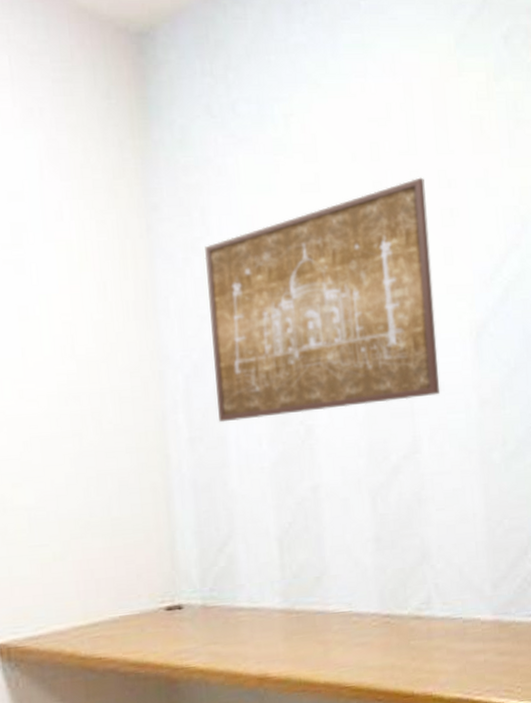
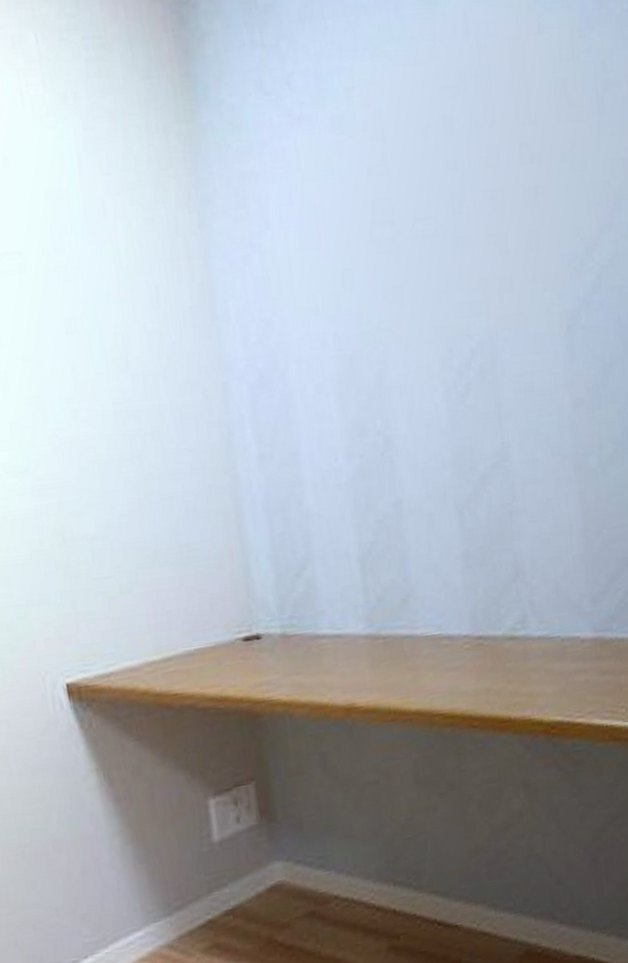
wall art: present [204,177,440,423] -> none [264,153,530,437]

